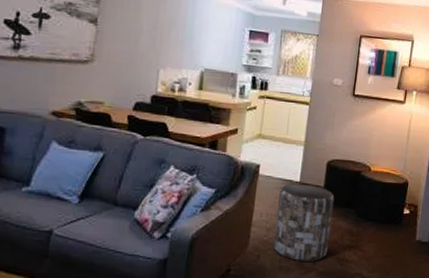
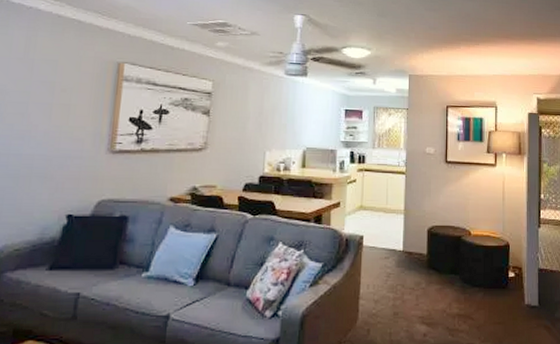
side table: present [273,184,335,261] -> none [382,253,438,333]

